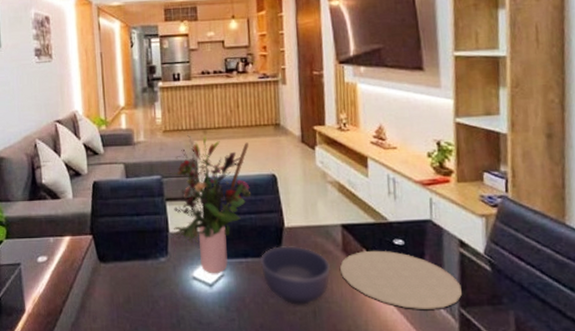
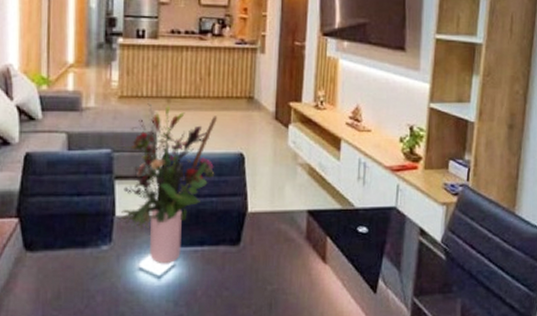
bowl: present [260,245,331,305] -> none [217,232,291,298]
placemat: present [339,250,462,310] -> none [300,238,417,300]

